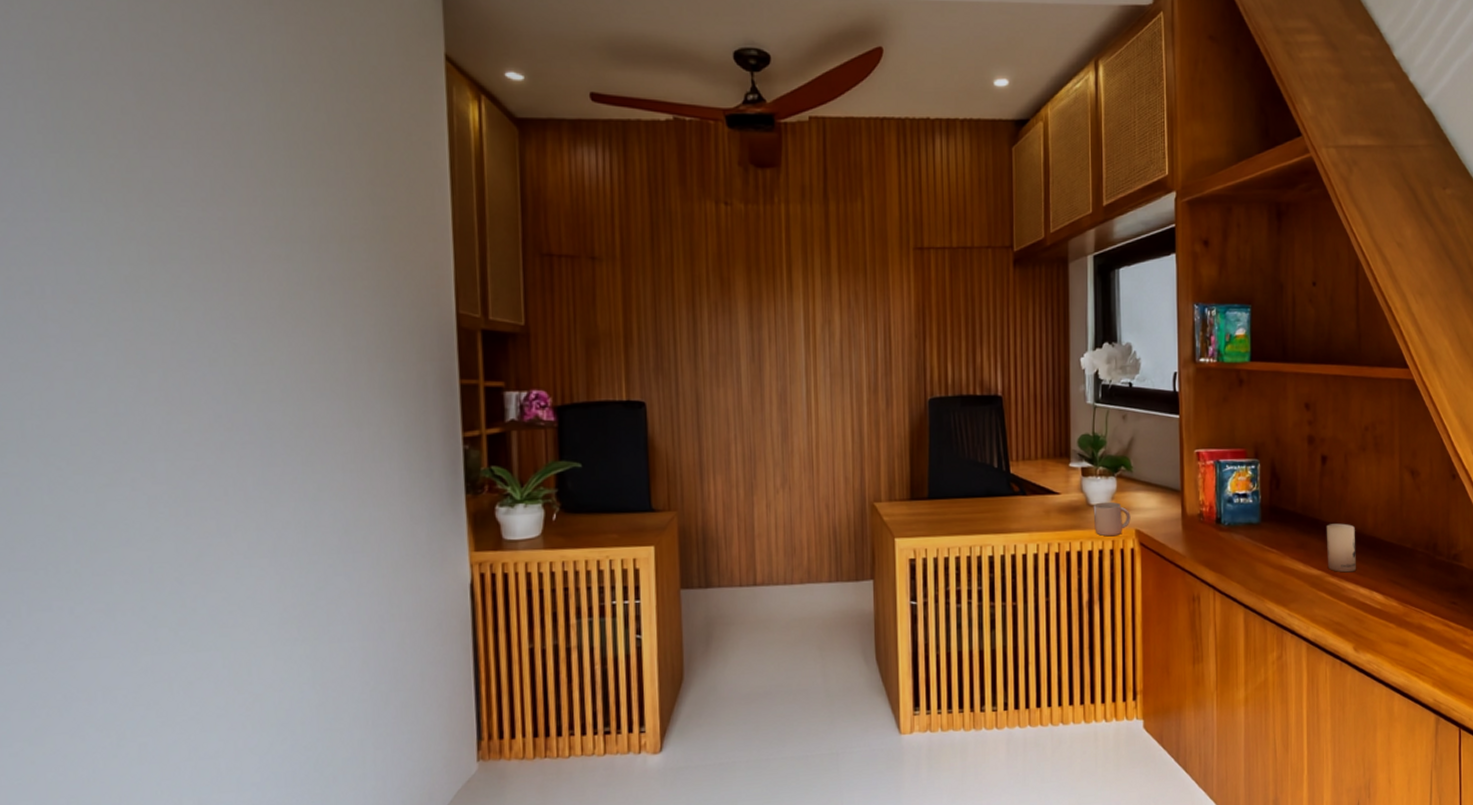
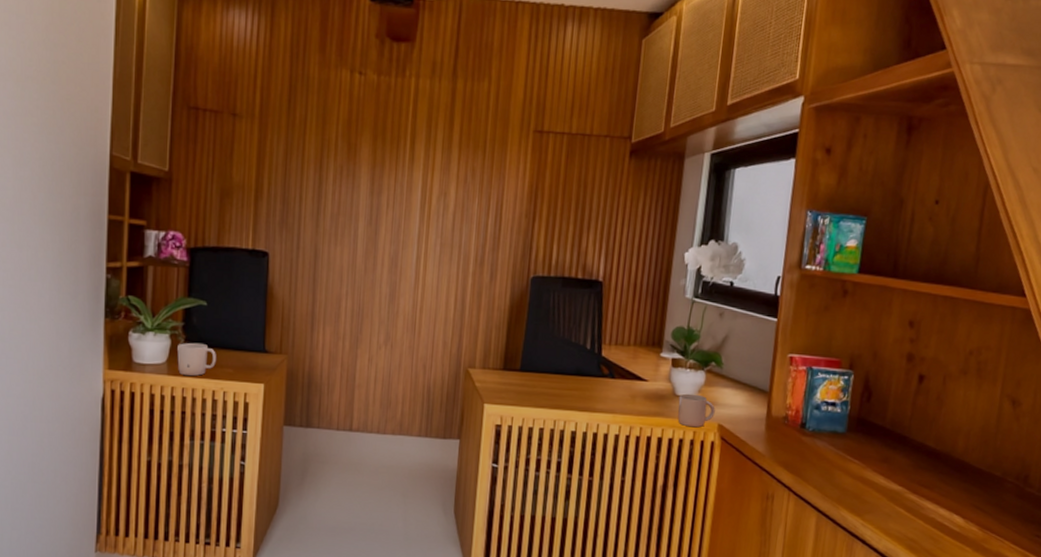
mug: none [553,509,598,548] -> present [177,342,216,377]
candle: present [1326,523,1356,573] -> none [909,442,944,492]

